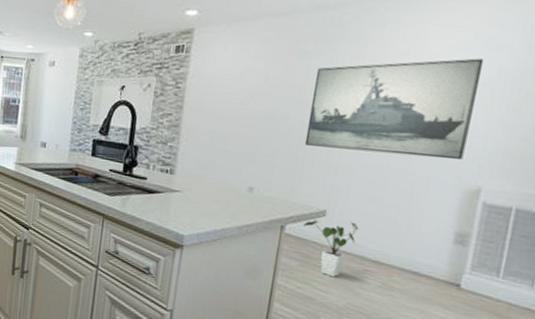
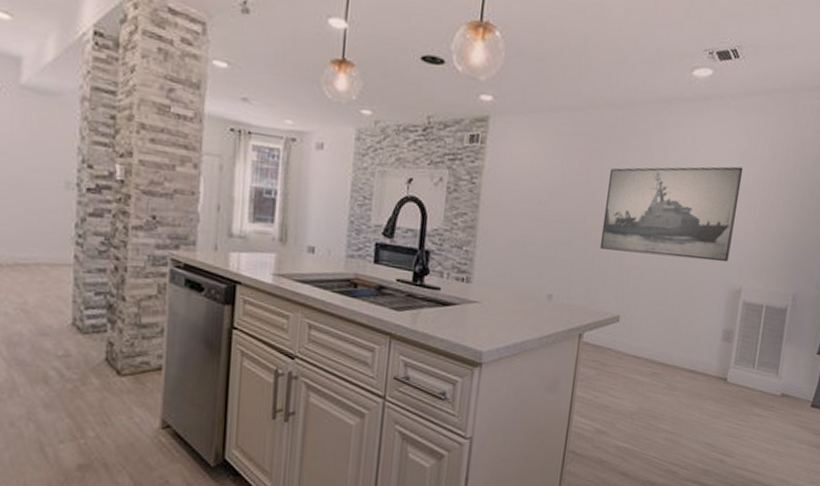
house plant: present [304,220,359,278] -> none [600,326,648,383]

